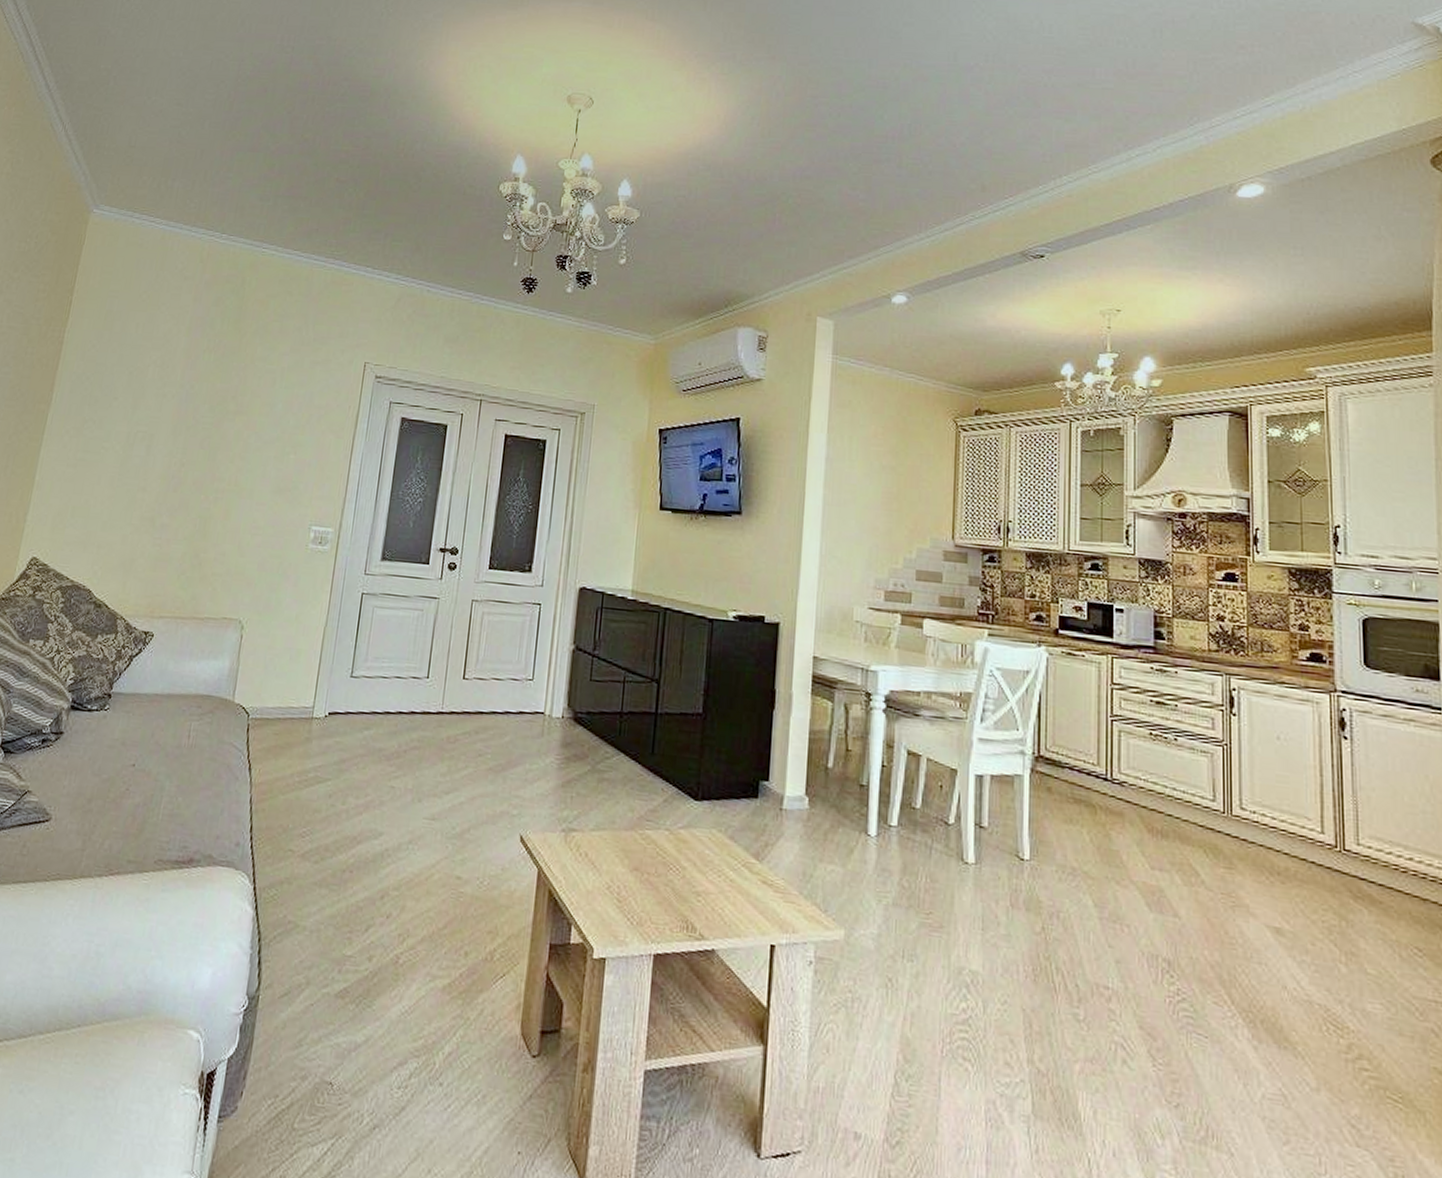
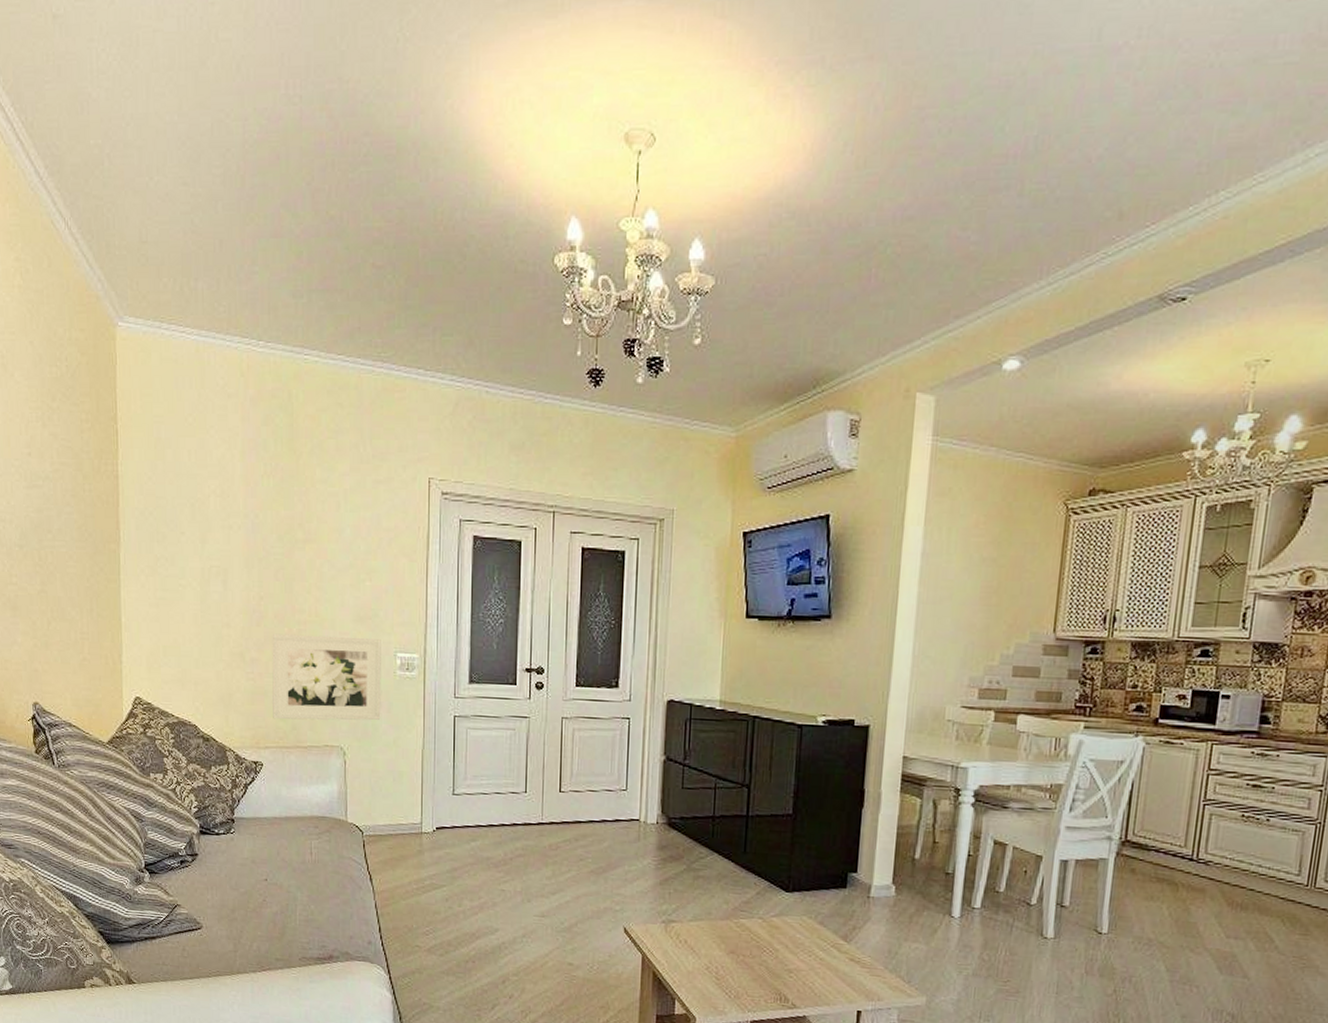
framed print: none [173,500,298,594] -> present [272,633,381,721]

